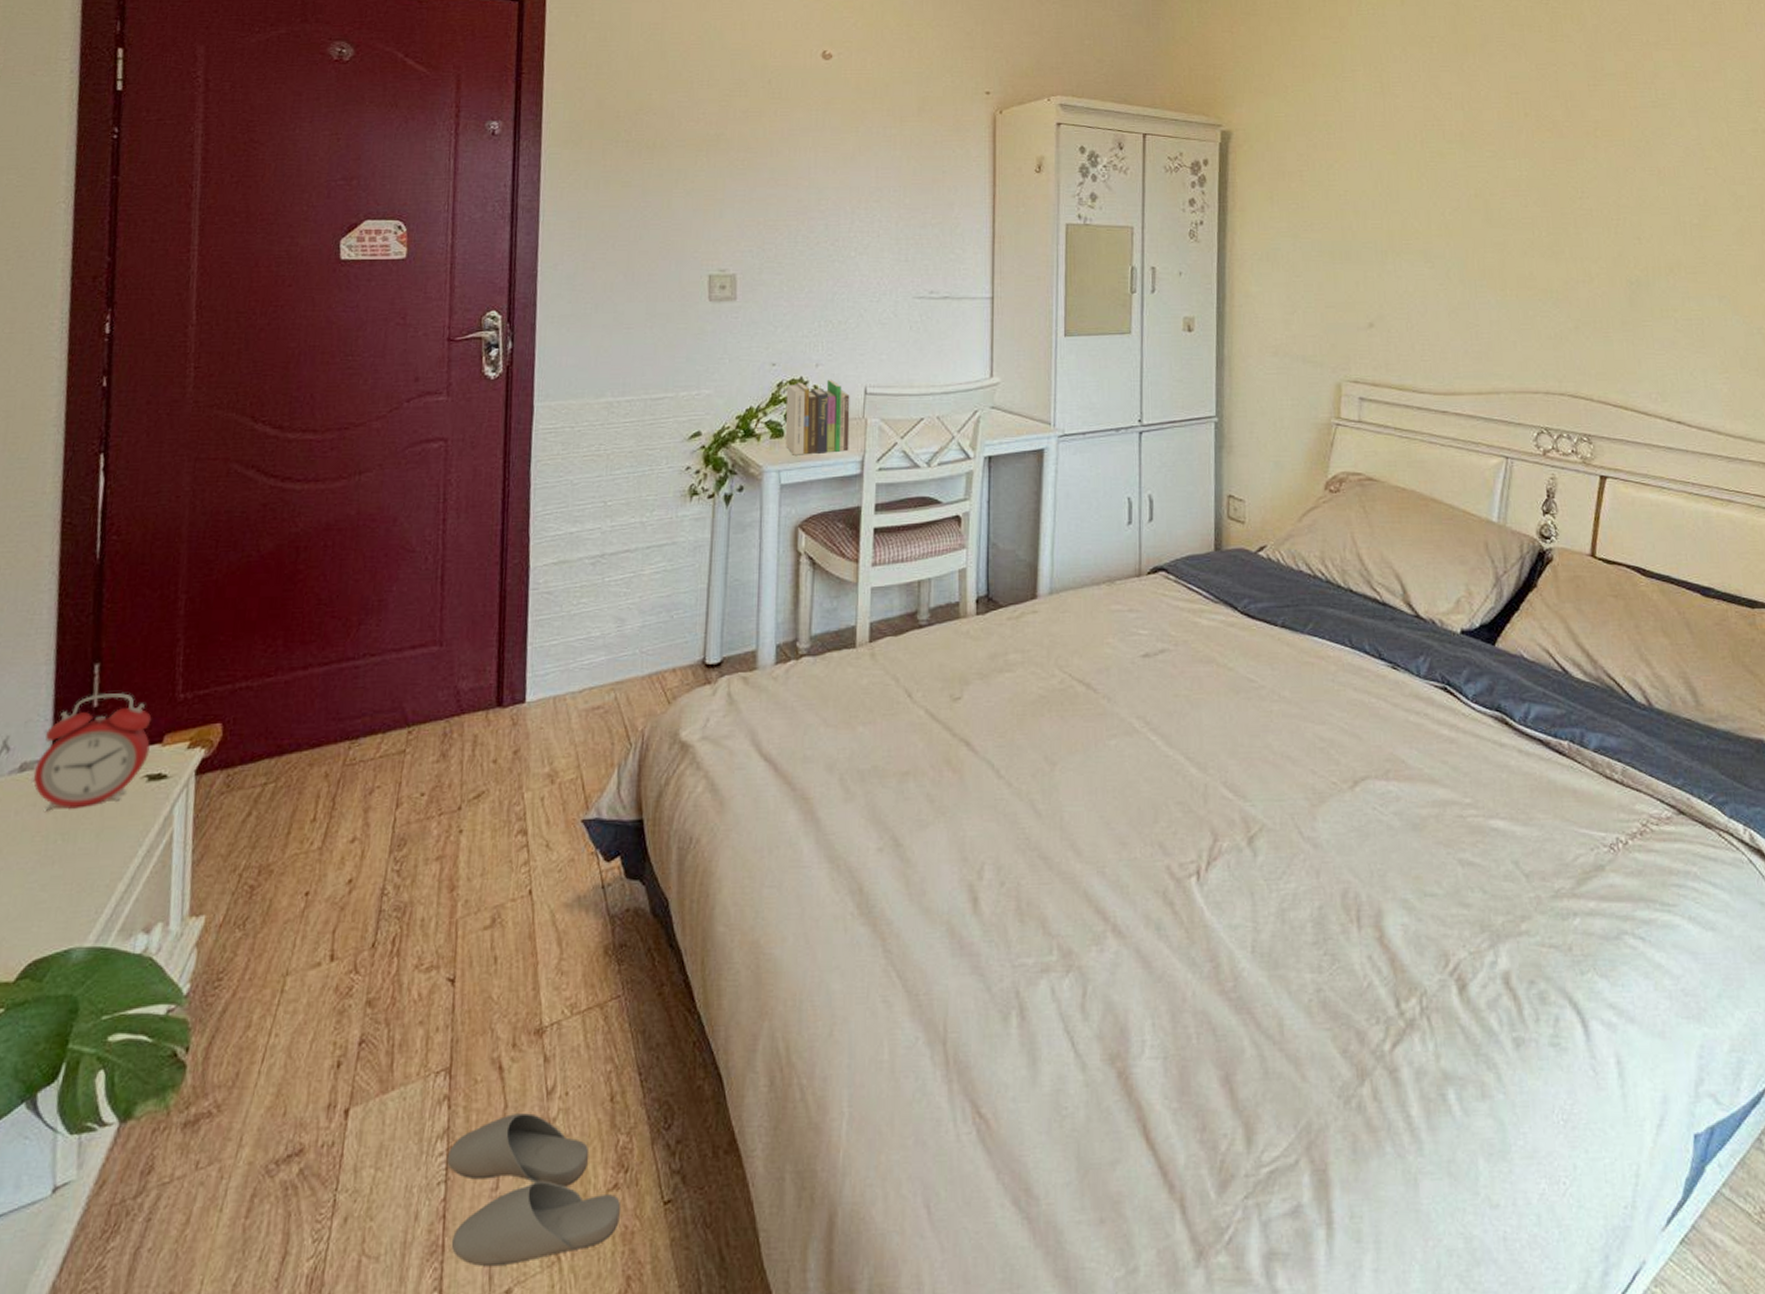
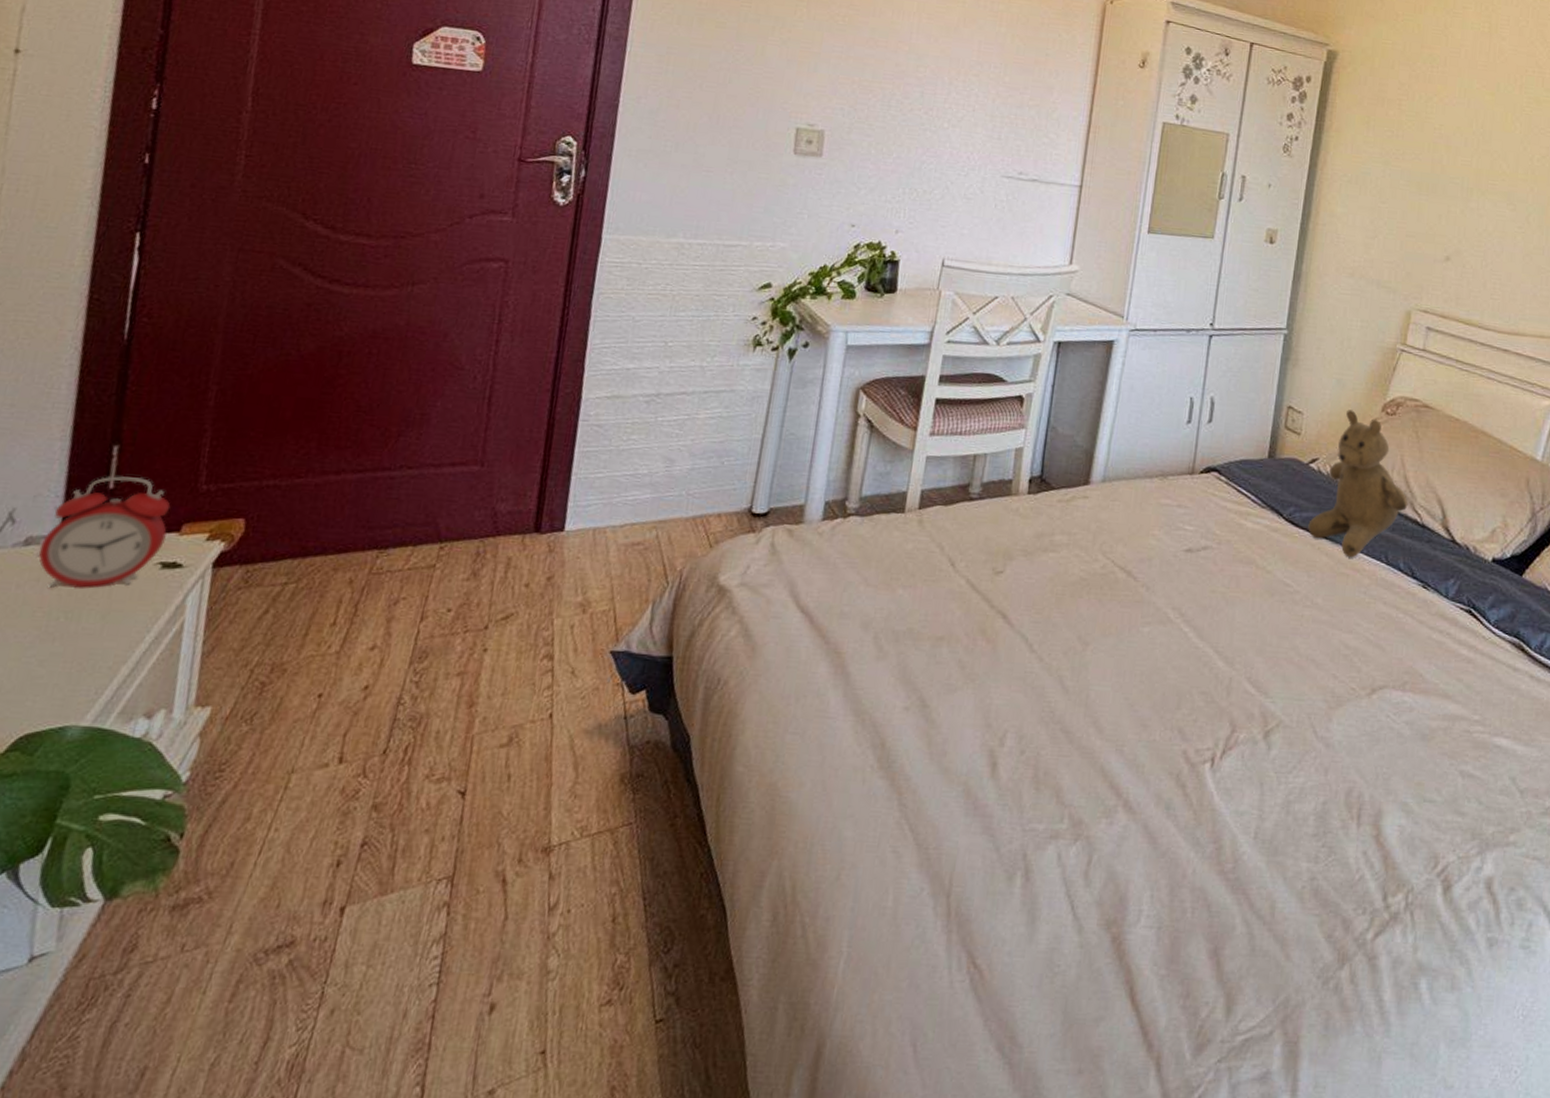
slippers: present [446,1113,621,1266] -> none [437,925,613,1067]
books: present [785,379,850,455] -> none [856,246,927,320]
teddy bear: none [1265,492,1365,644] -> present [1308,410,1408,557]

